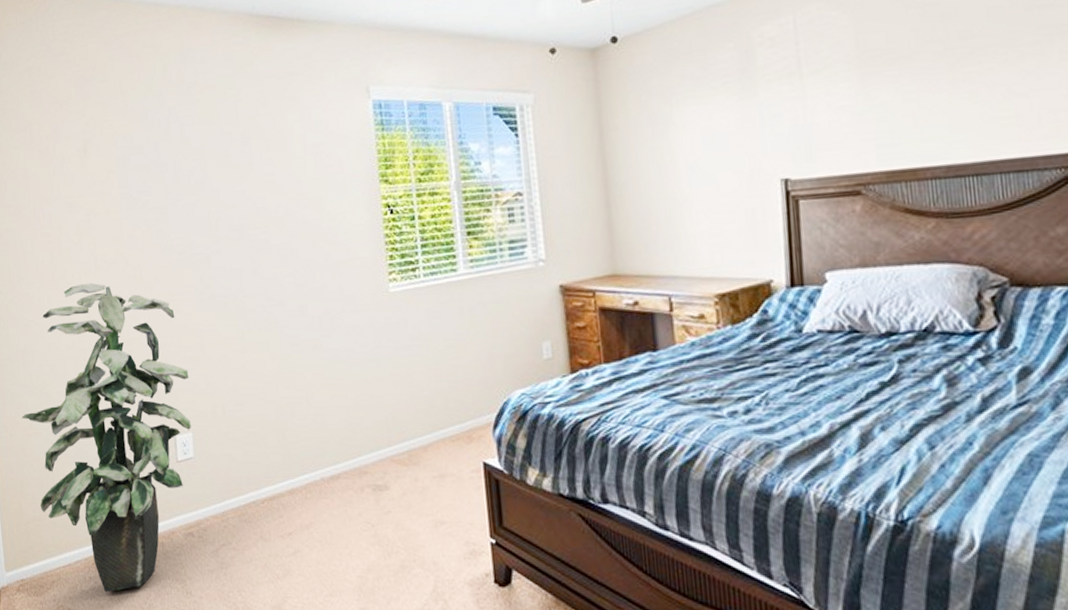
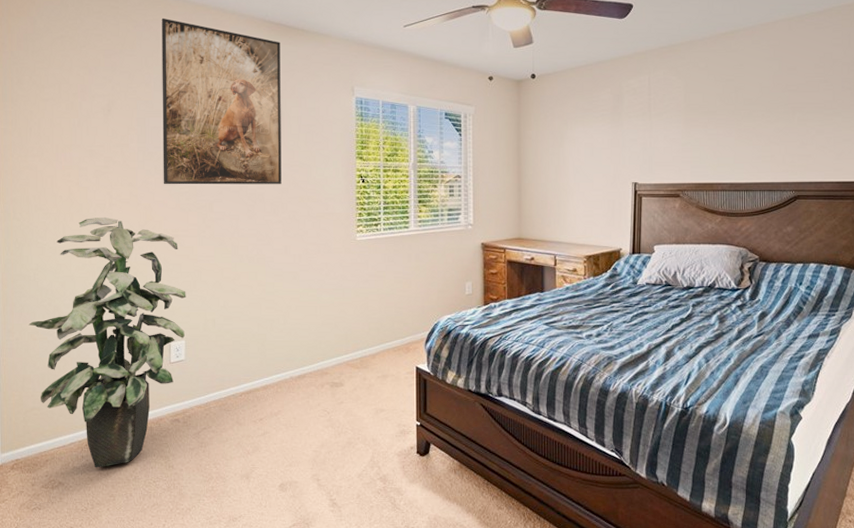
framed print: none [133,29,290,238] -> present [161,18,282,185]

